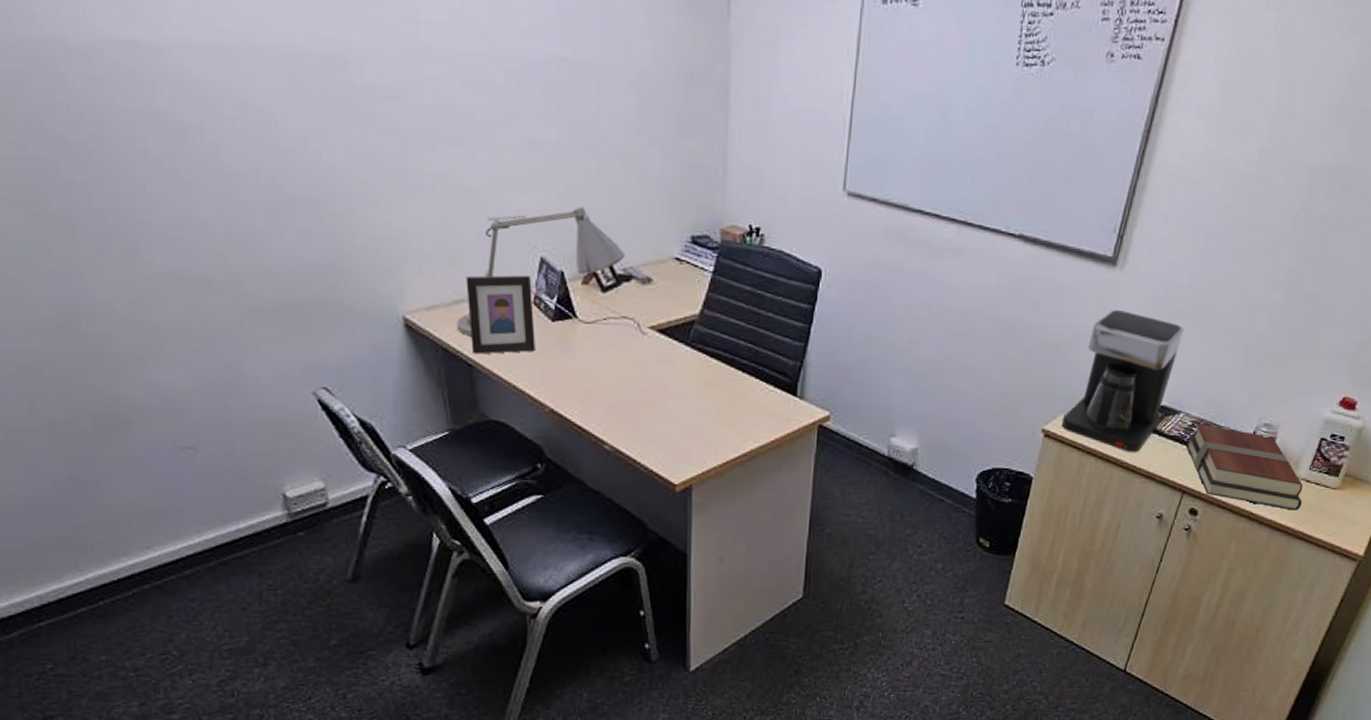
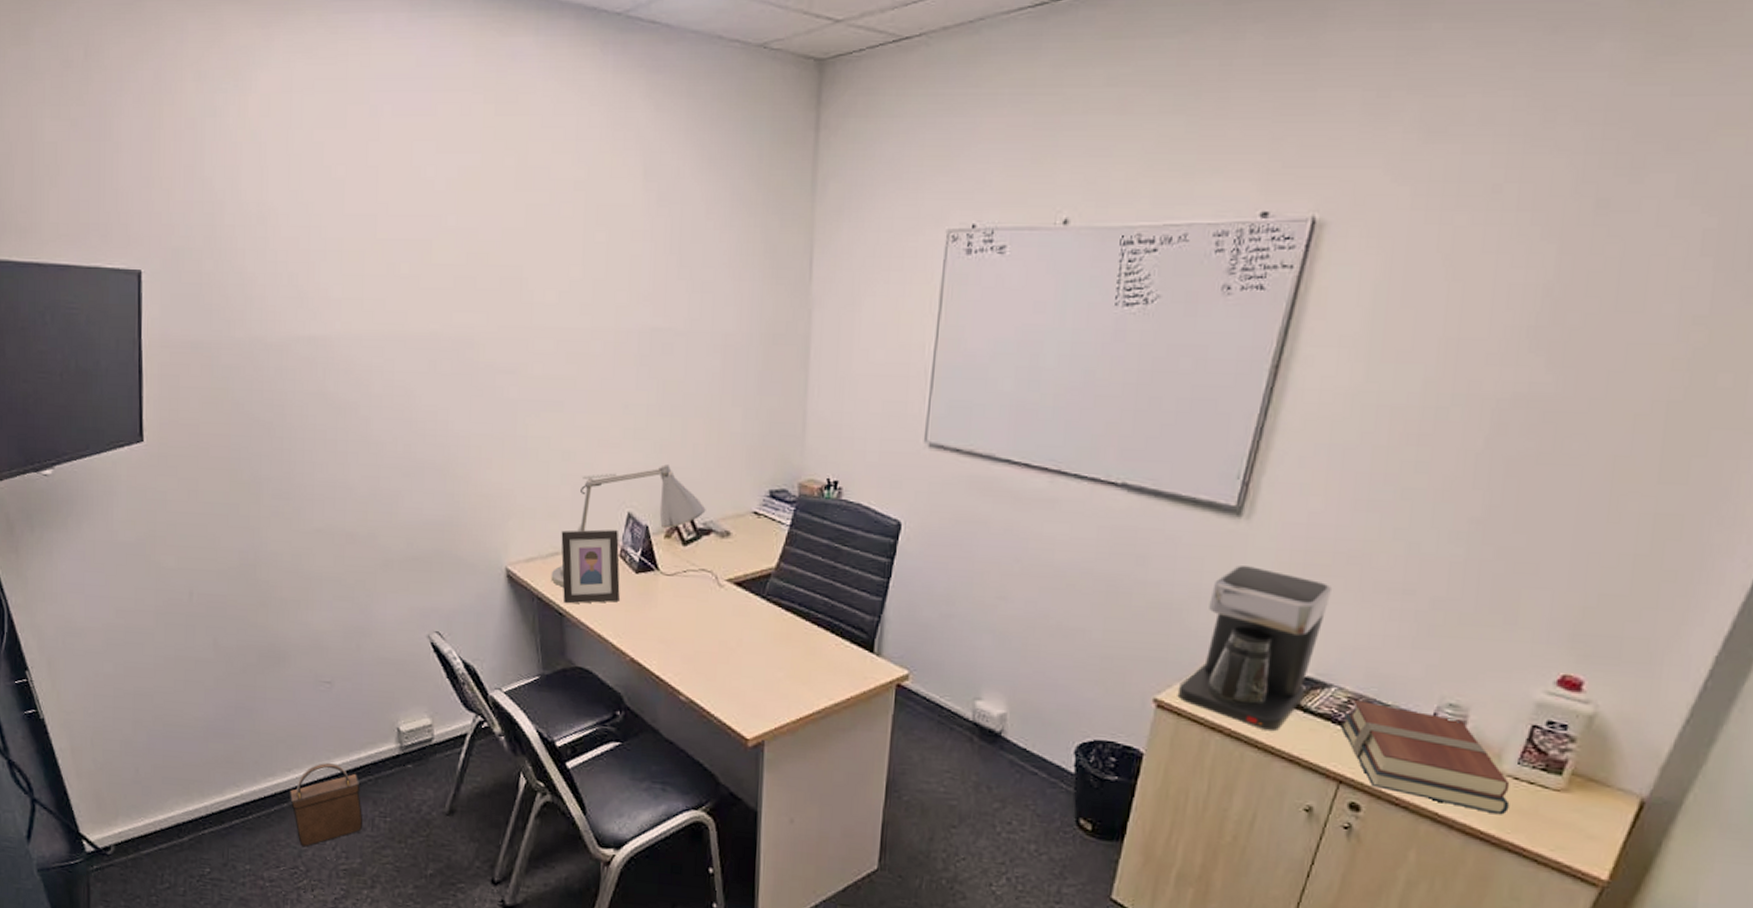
handbag: none [150,536,247,630] -> present [289,762,362,847]

